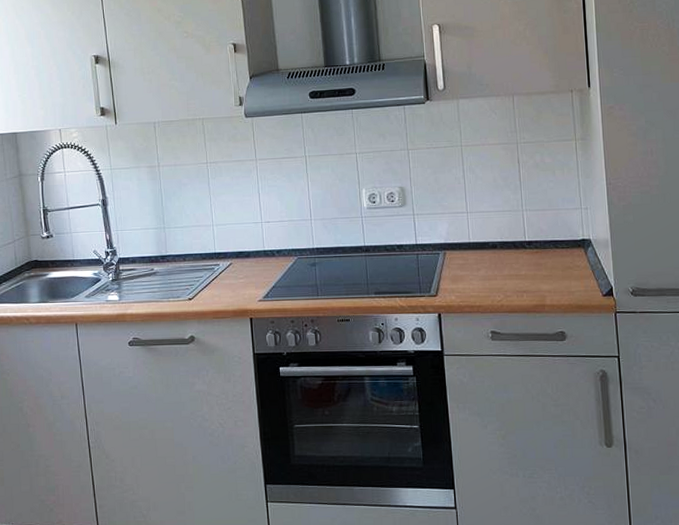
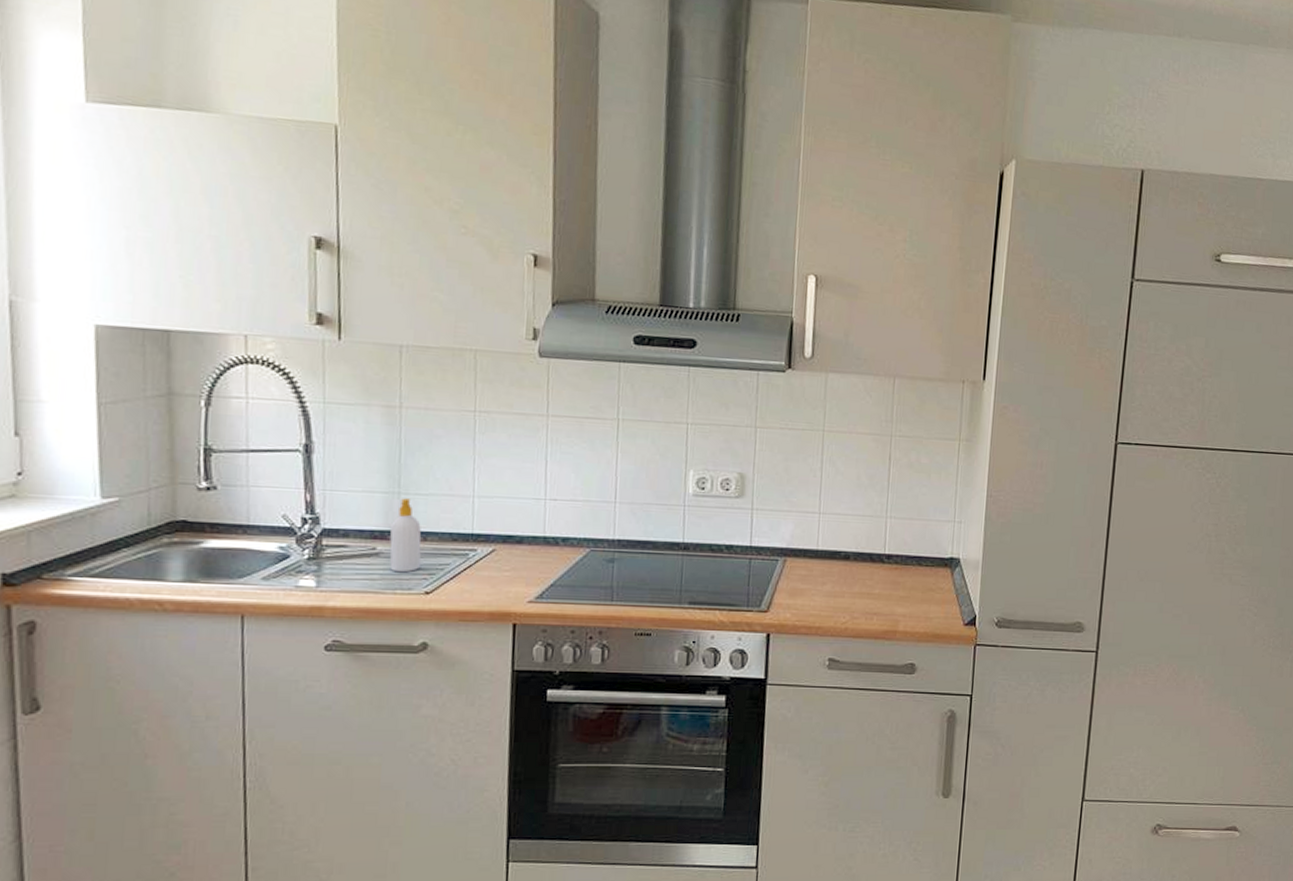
soap bottle: none [161,231,184,286] -> present [389,498,422,573]

